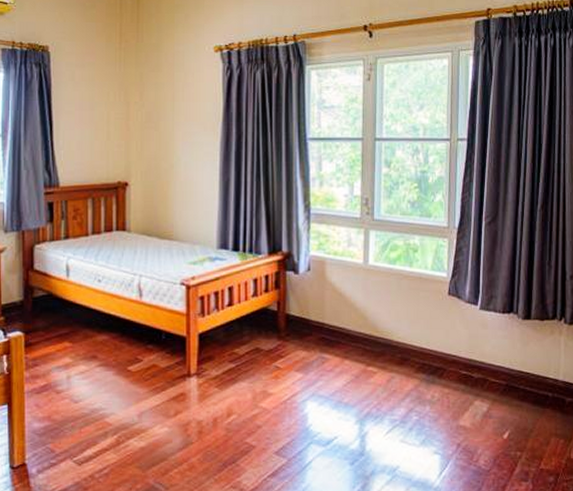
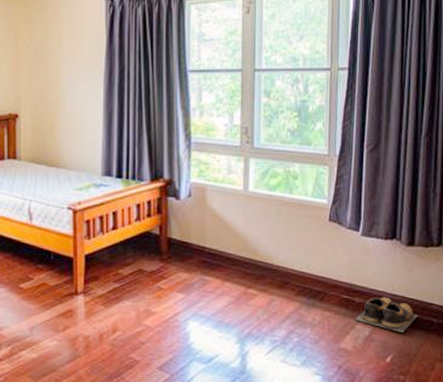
shoes: none [473,372,533,408] -> present [355,297,417,333]

